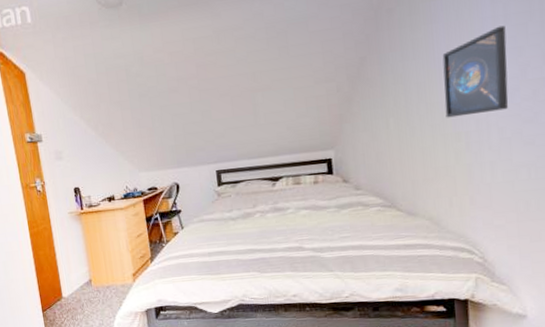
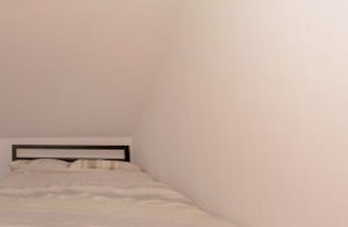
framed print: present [442,25,509,118] -> none [244,33,318,117]

